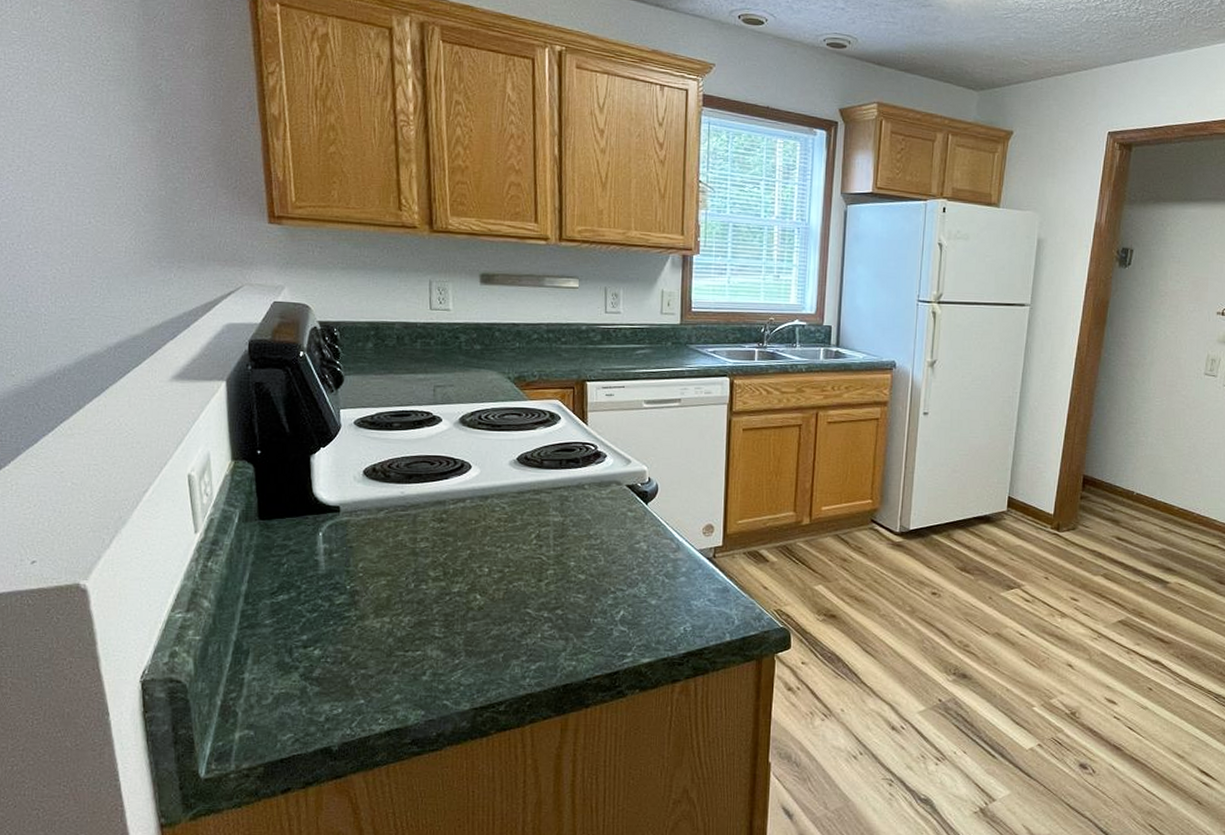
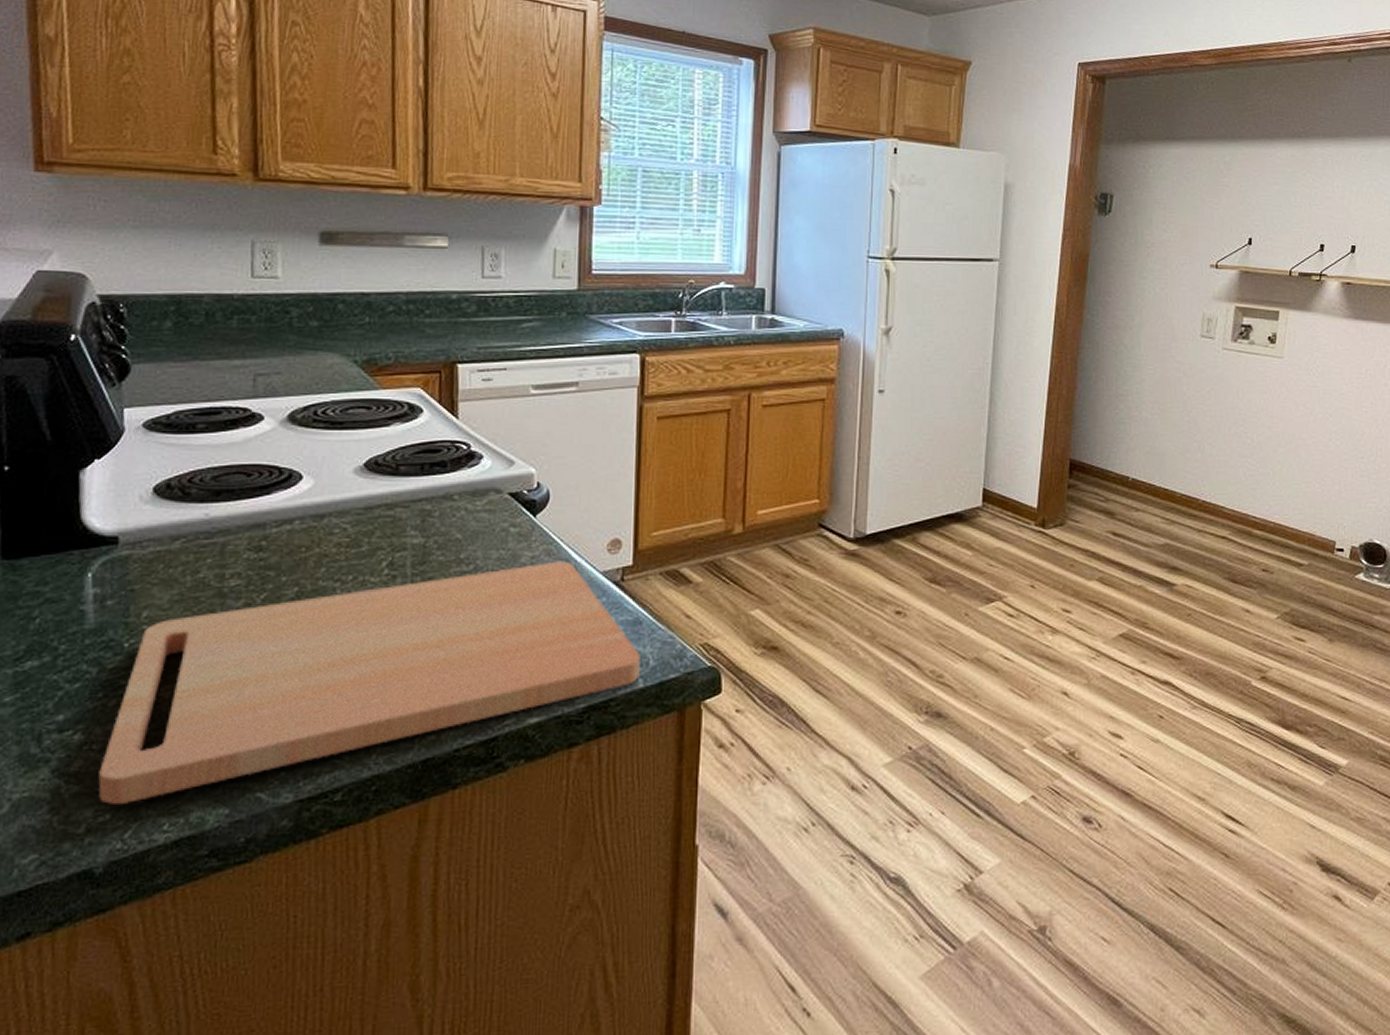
cutting board: none [332,540,728,703] -> present [98,561,640,806]

